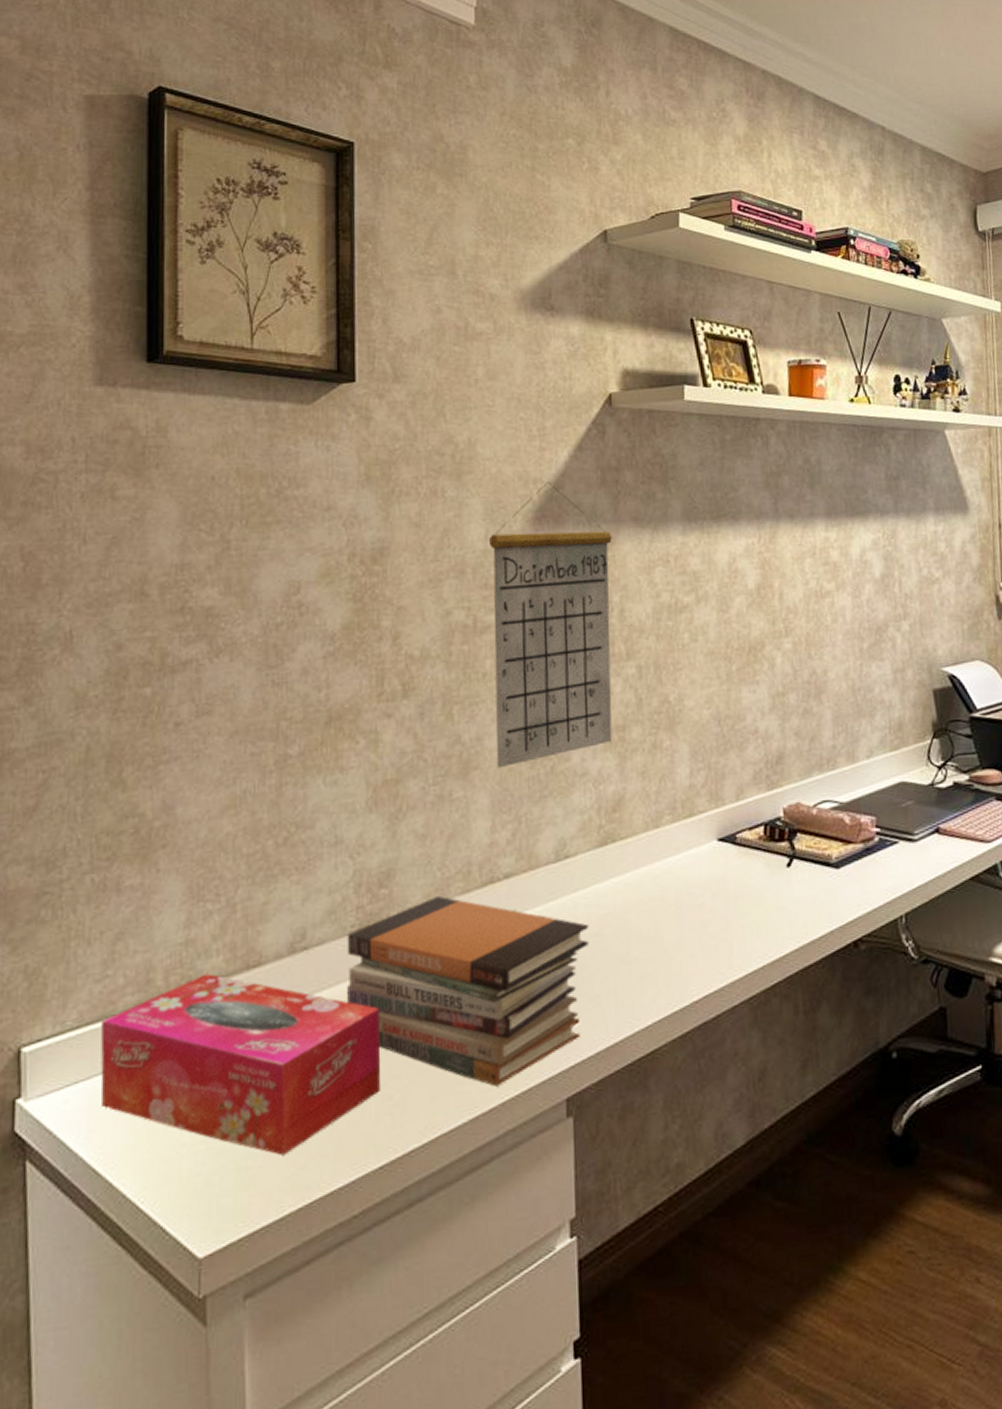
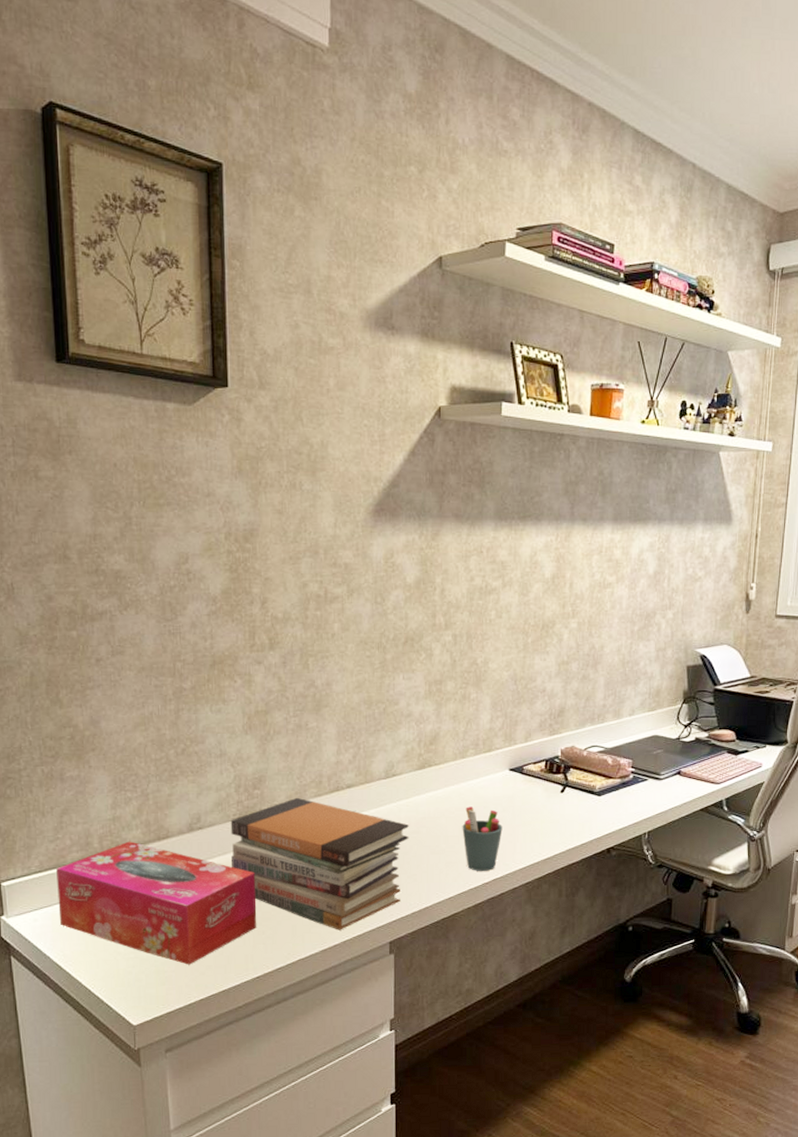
calendar: present [489,482,612,769] -> none [338,481,437,707]
pen holder: none [659,893,714,986] -> present [462,806,503,871]

